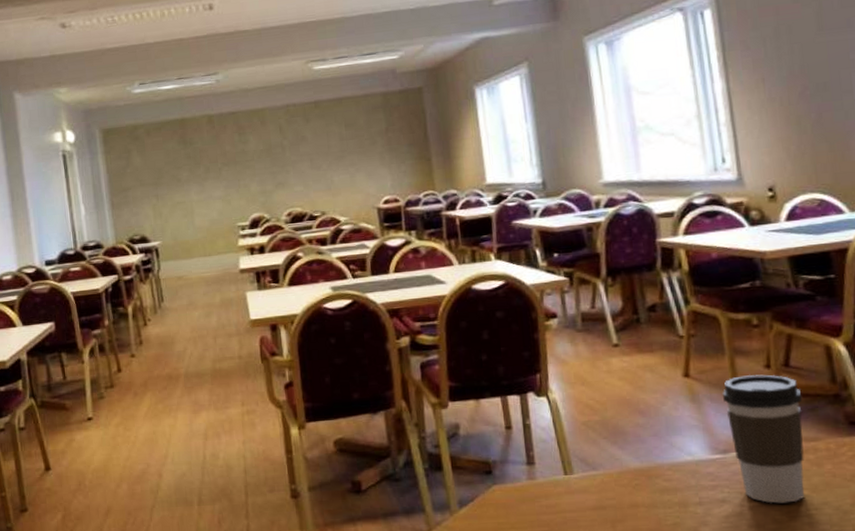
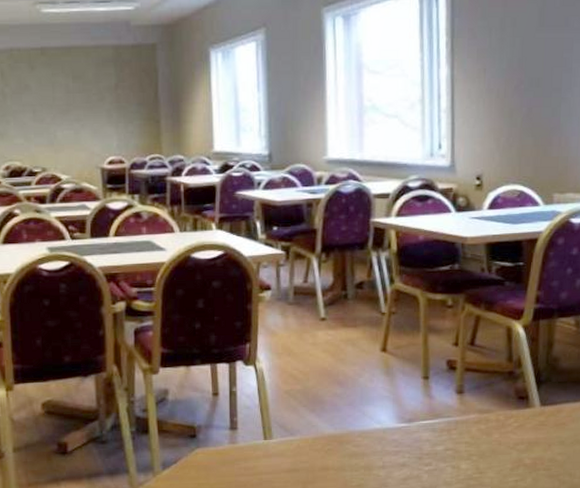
coffee cup: present [723,374,805,504] -> none [414,351,482,468]

